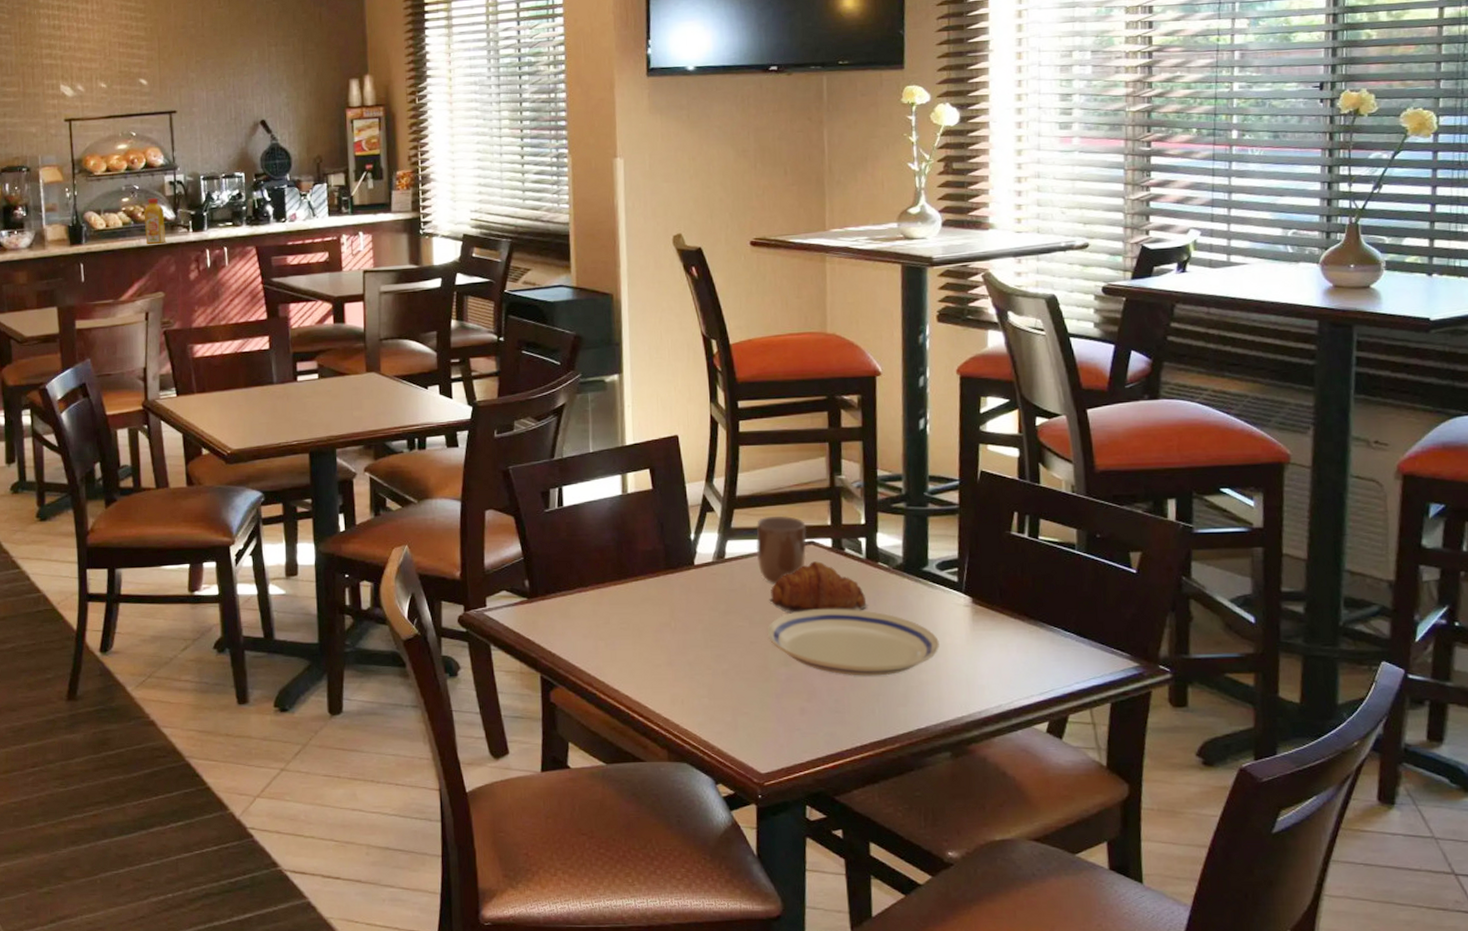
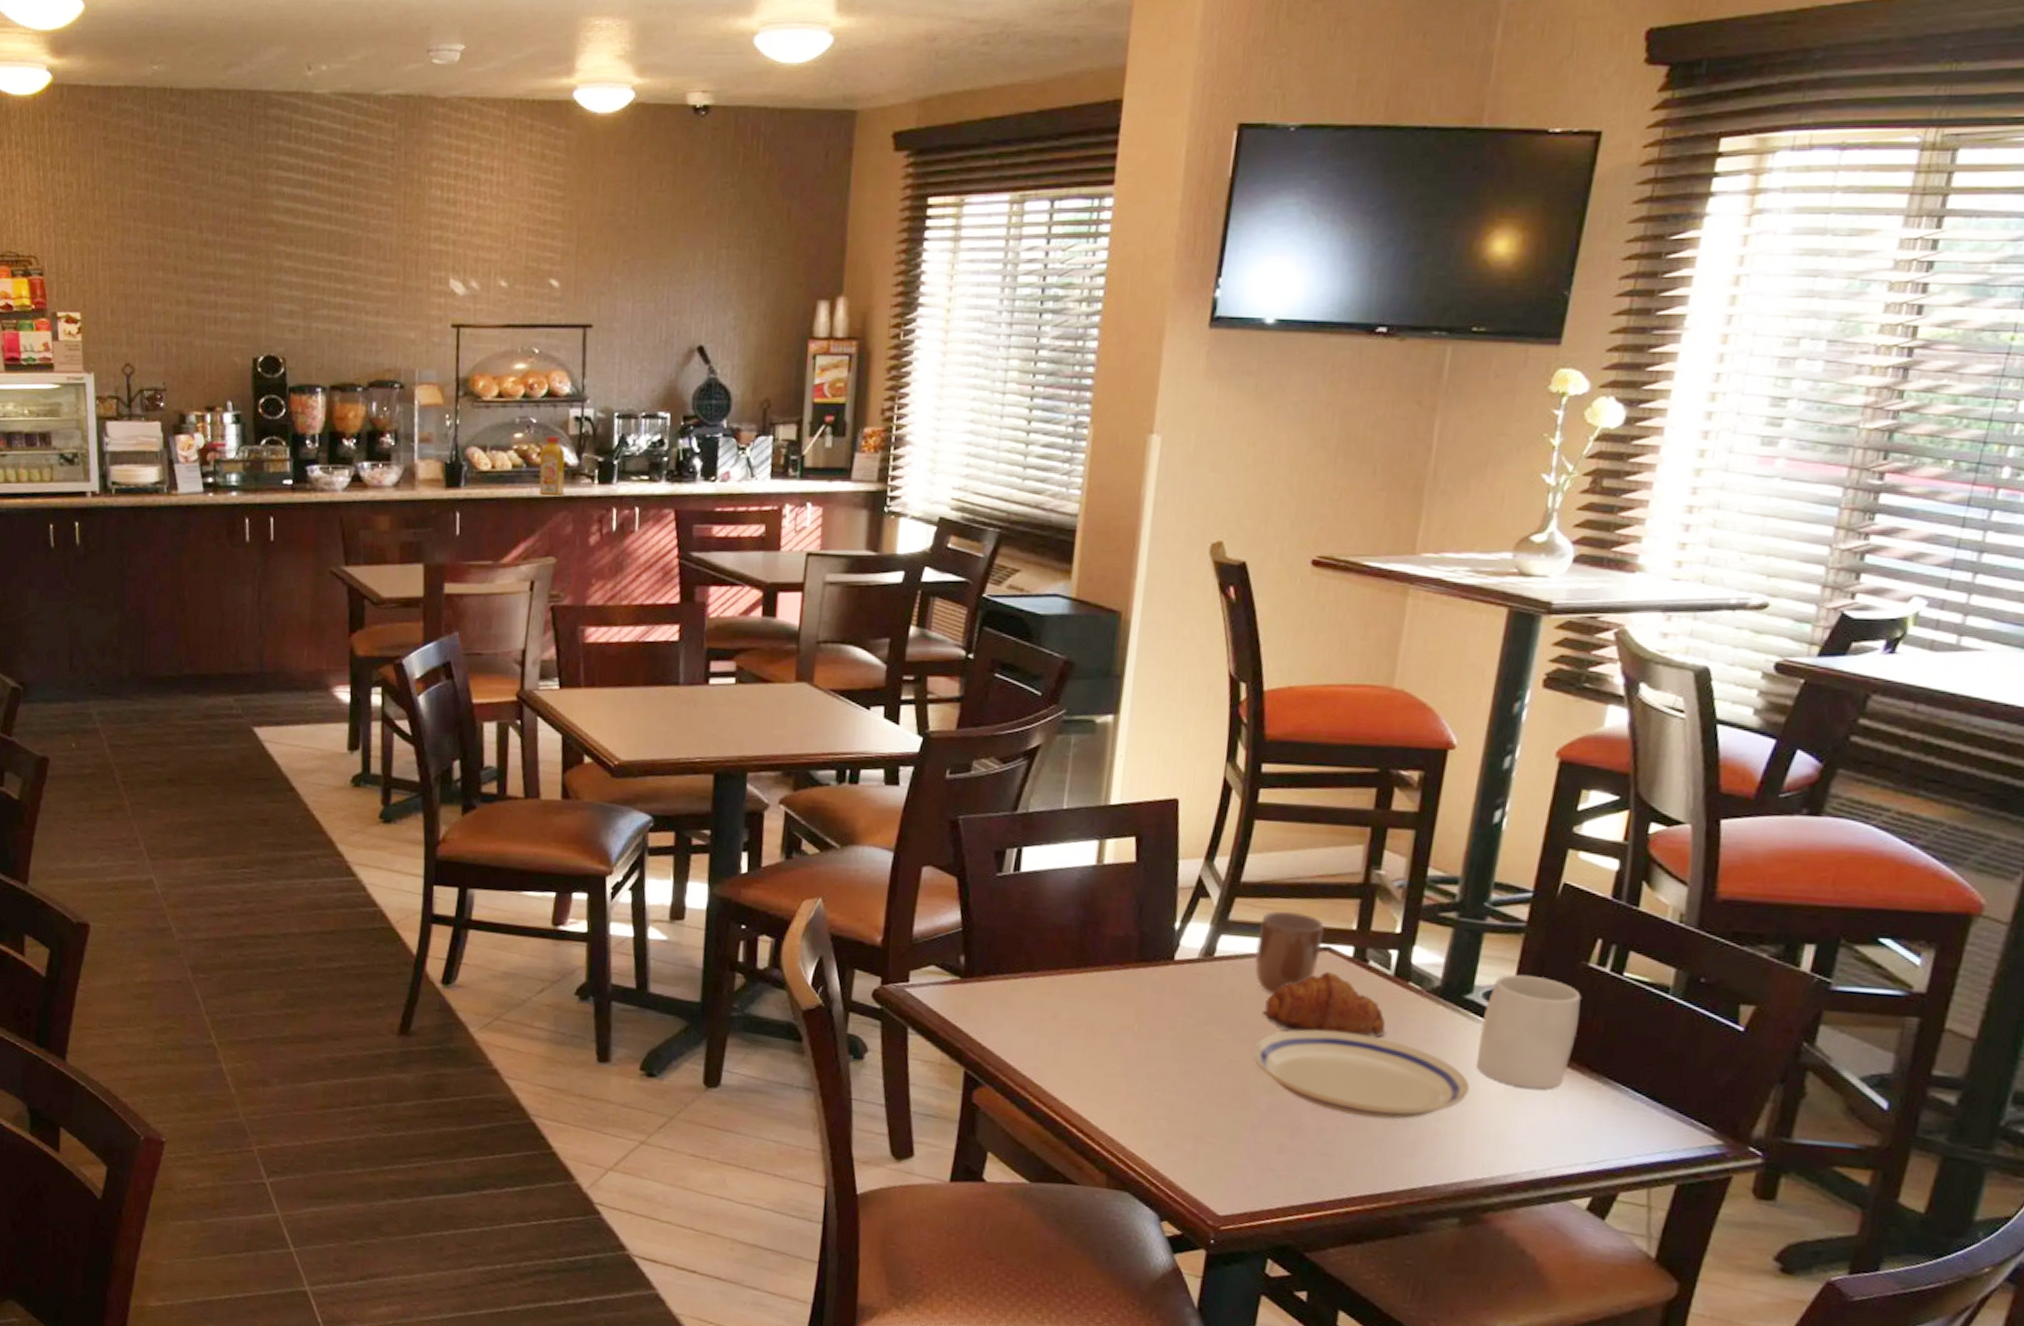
mug: none [939,546,1013,638] -> present [1475,974,1581,1089]

